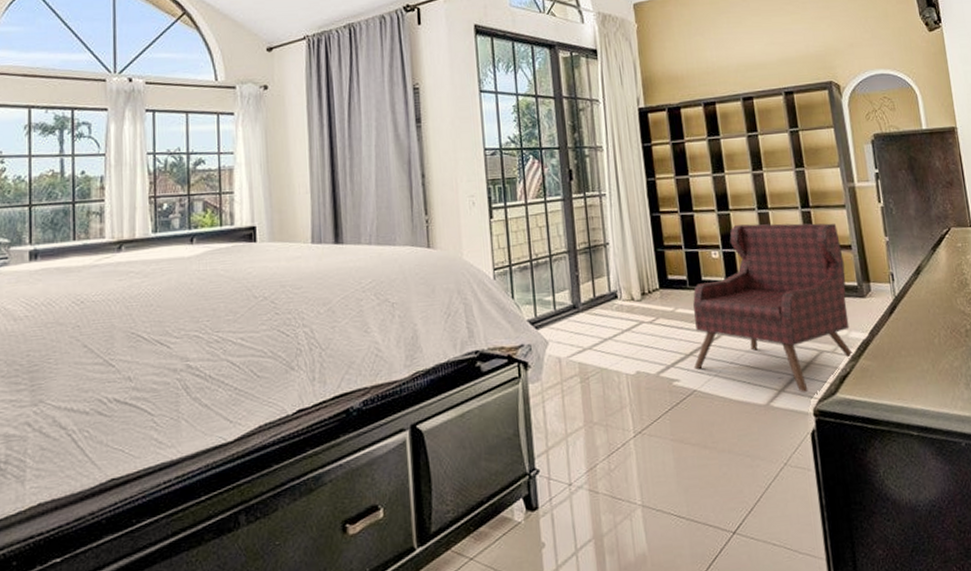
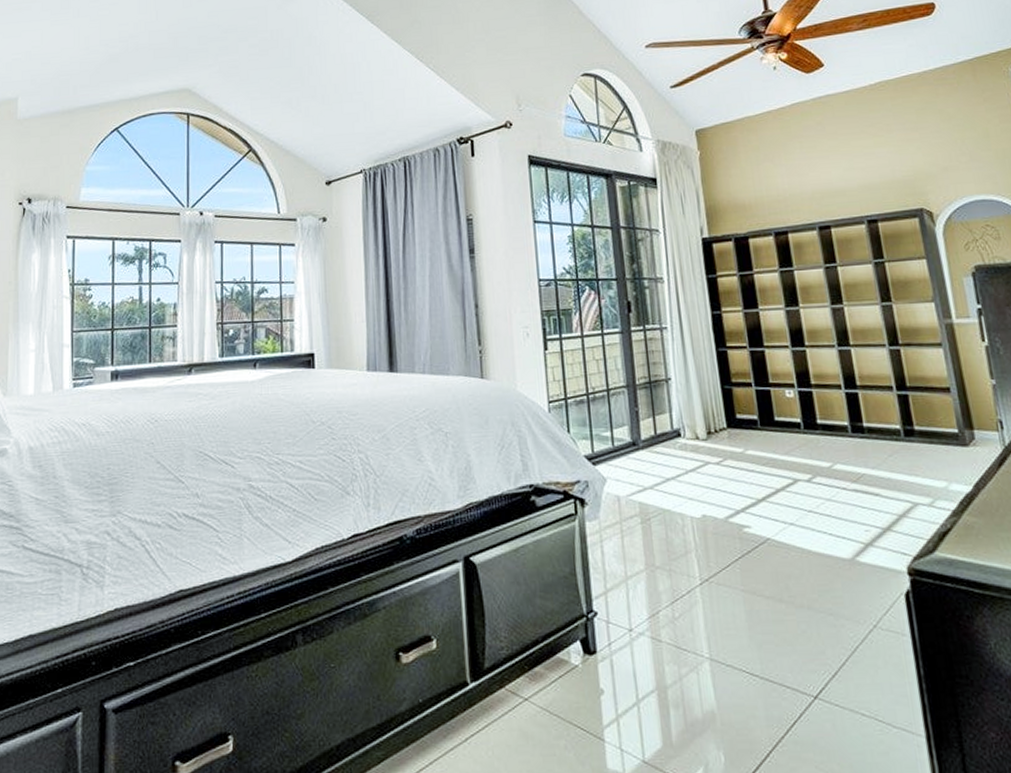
armchair: present [693,223,854,392] -> none [765,361,956,548]

